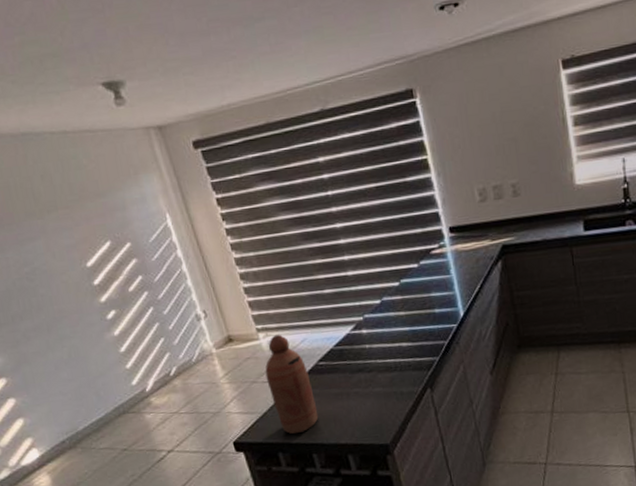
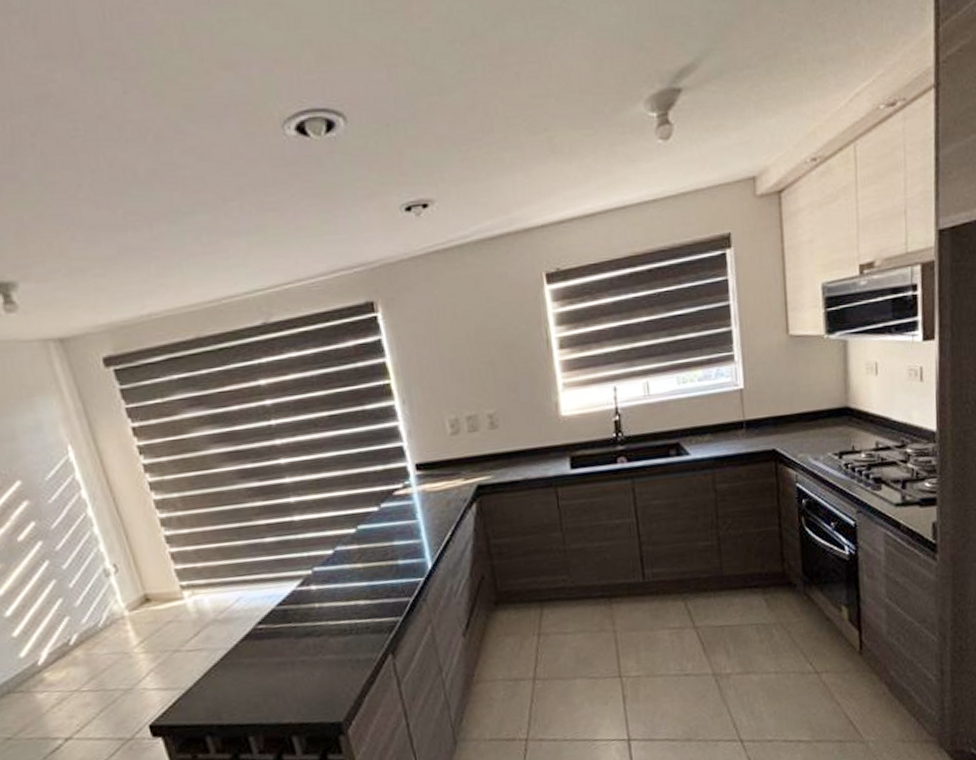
bottle: present [265,334,319,435] -> none [190,592,257,714]

